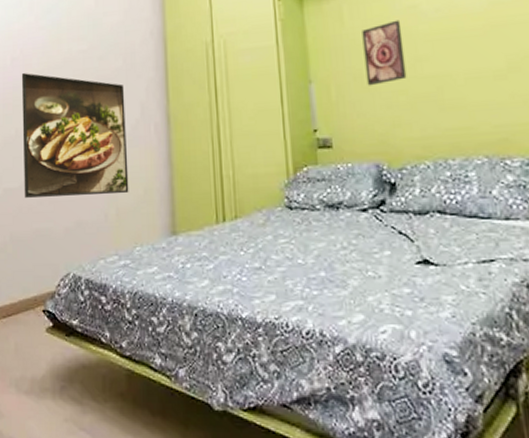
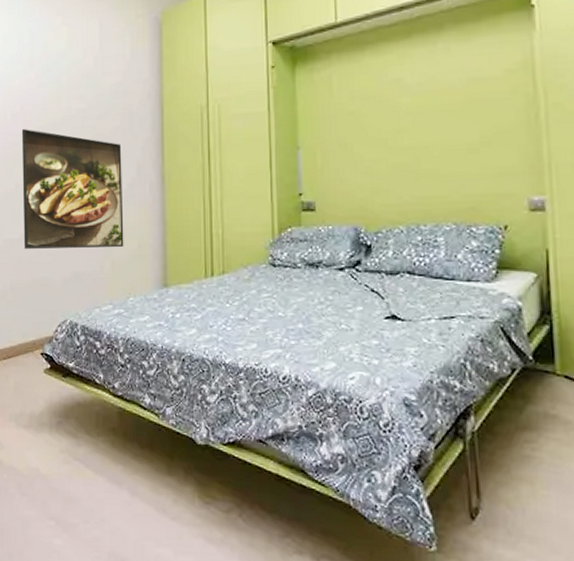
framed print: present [362,20,407,86] -> none [349,92,388,154]

